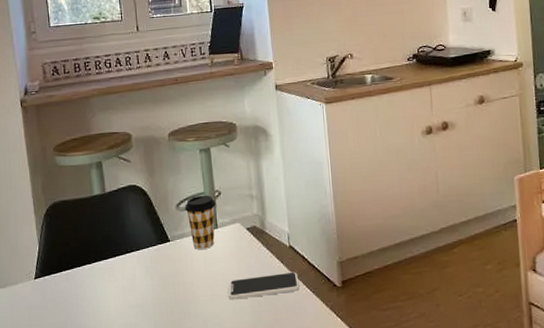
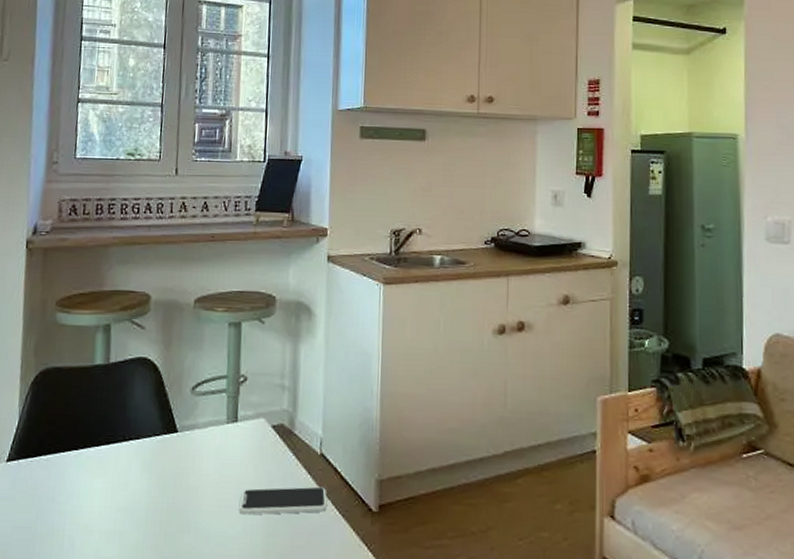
coffee cup: present [185,195,216,250] -> none [201,378,239,447]

